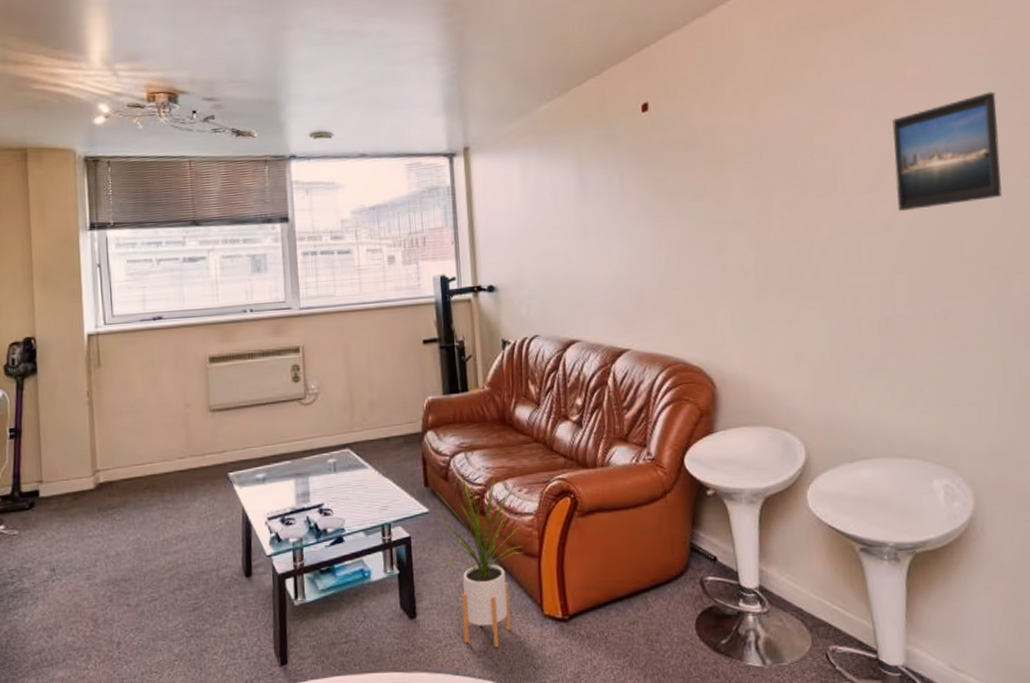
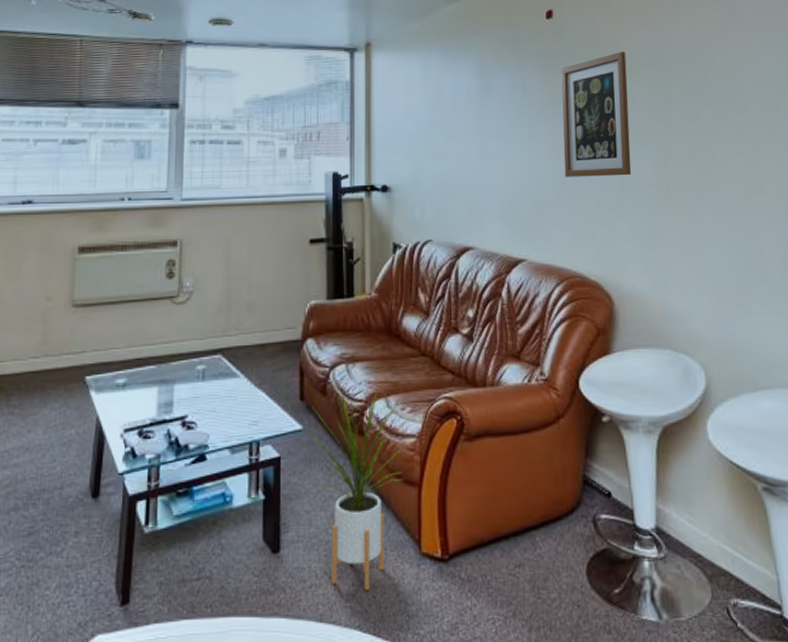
wall art: none [658,141,731,269] -> present [561,52,632,177]

